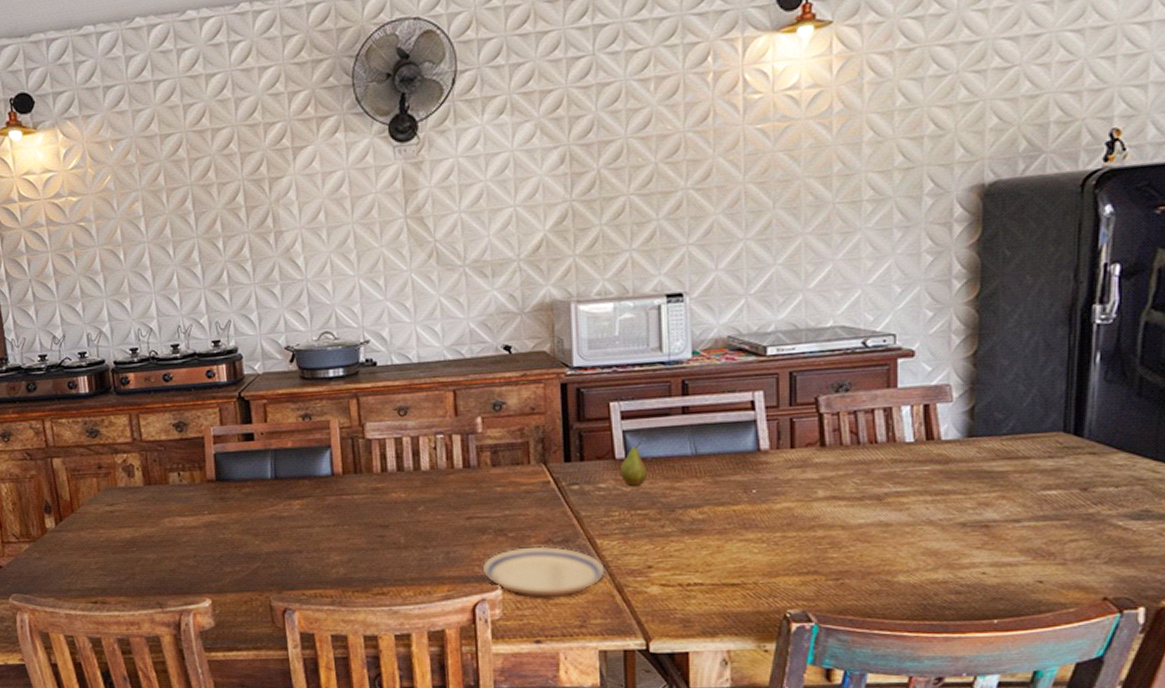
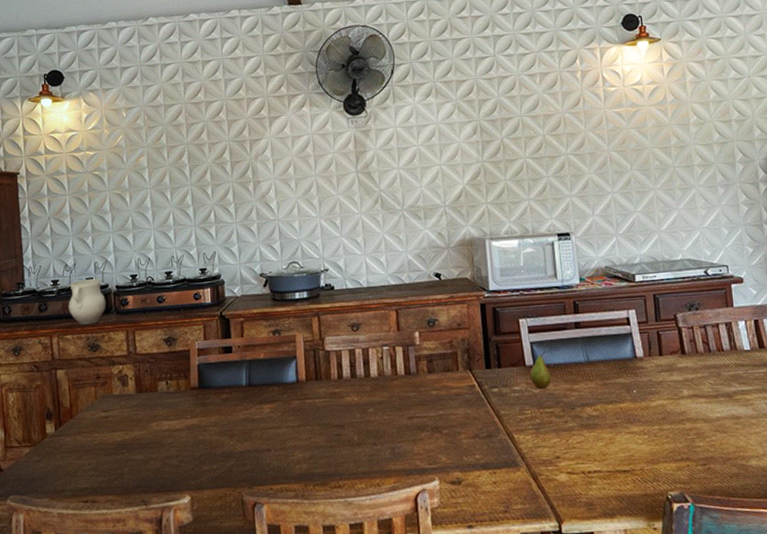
ceramic jug: none [59,353,104,407] -> present [68,278,106,325]
plate: present [482,546,605,599] -> none [422,441,523,488]

